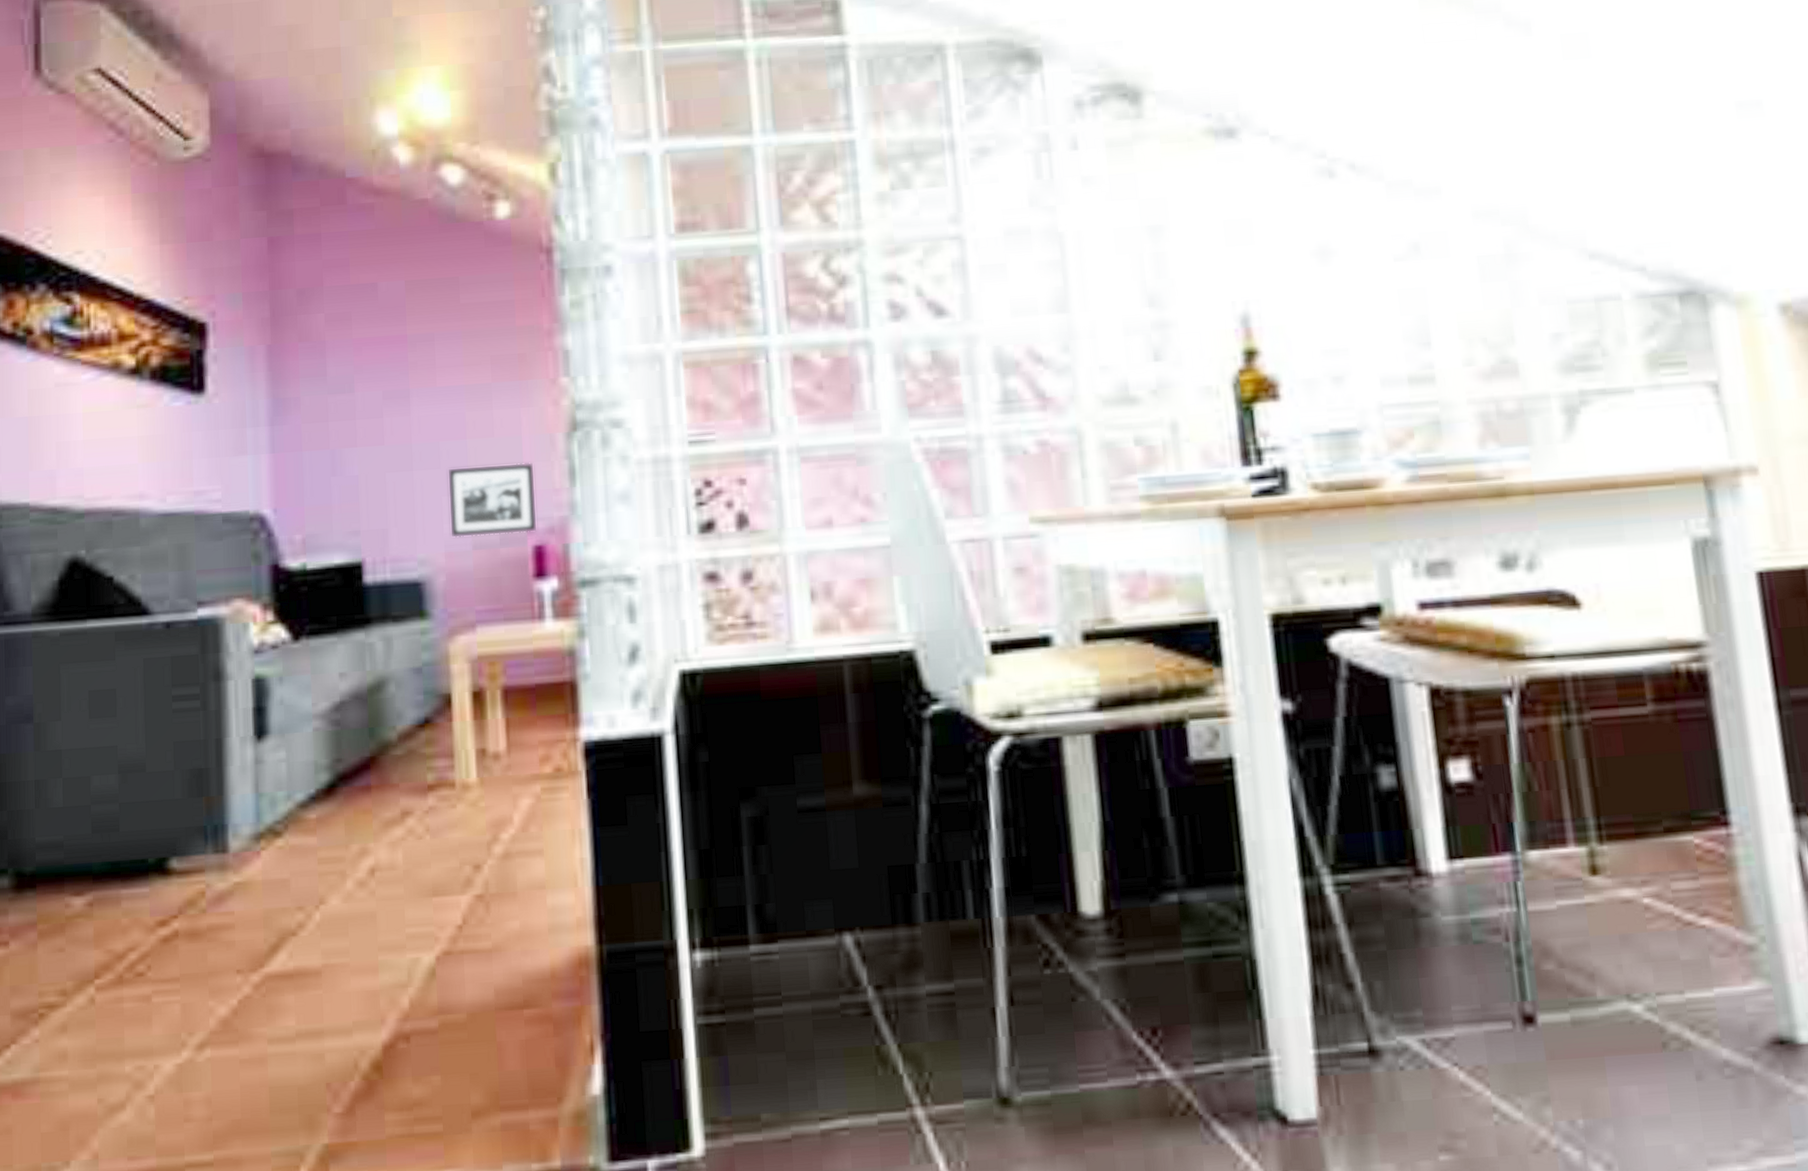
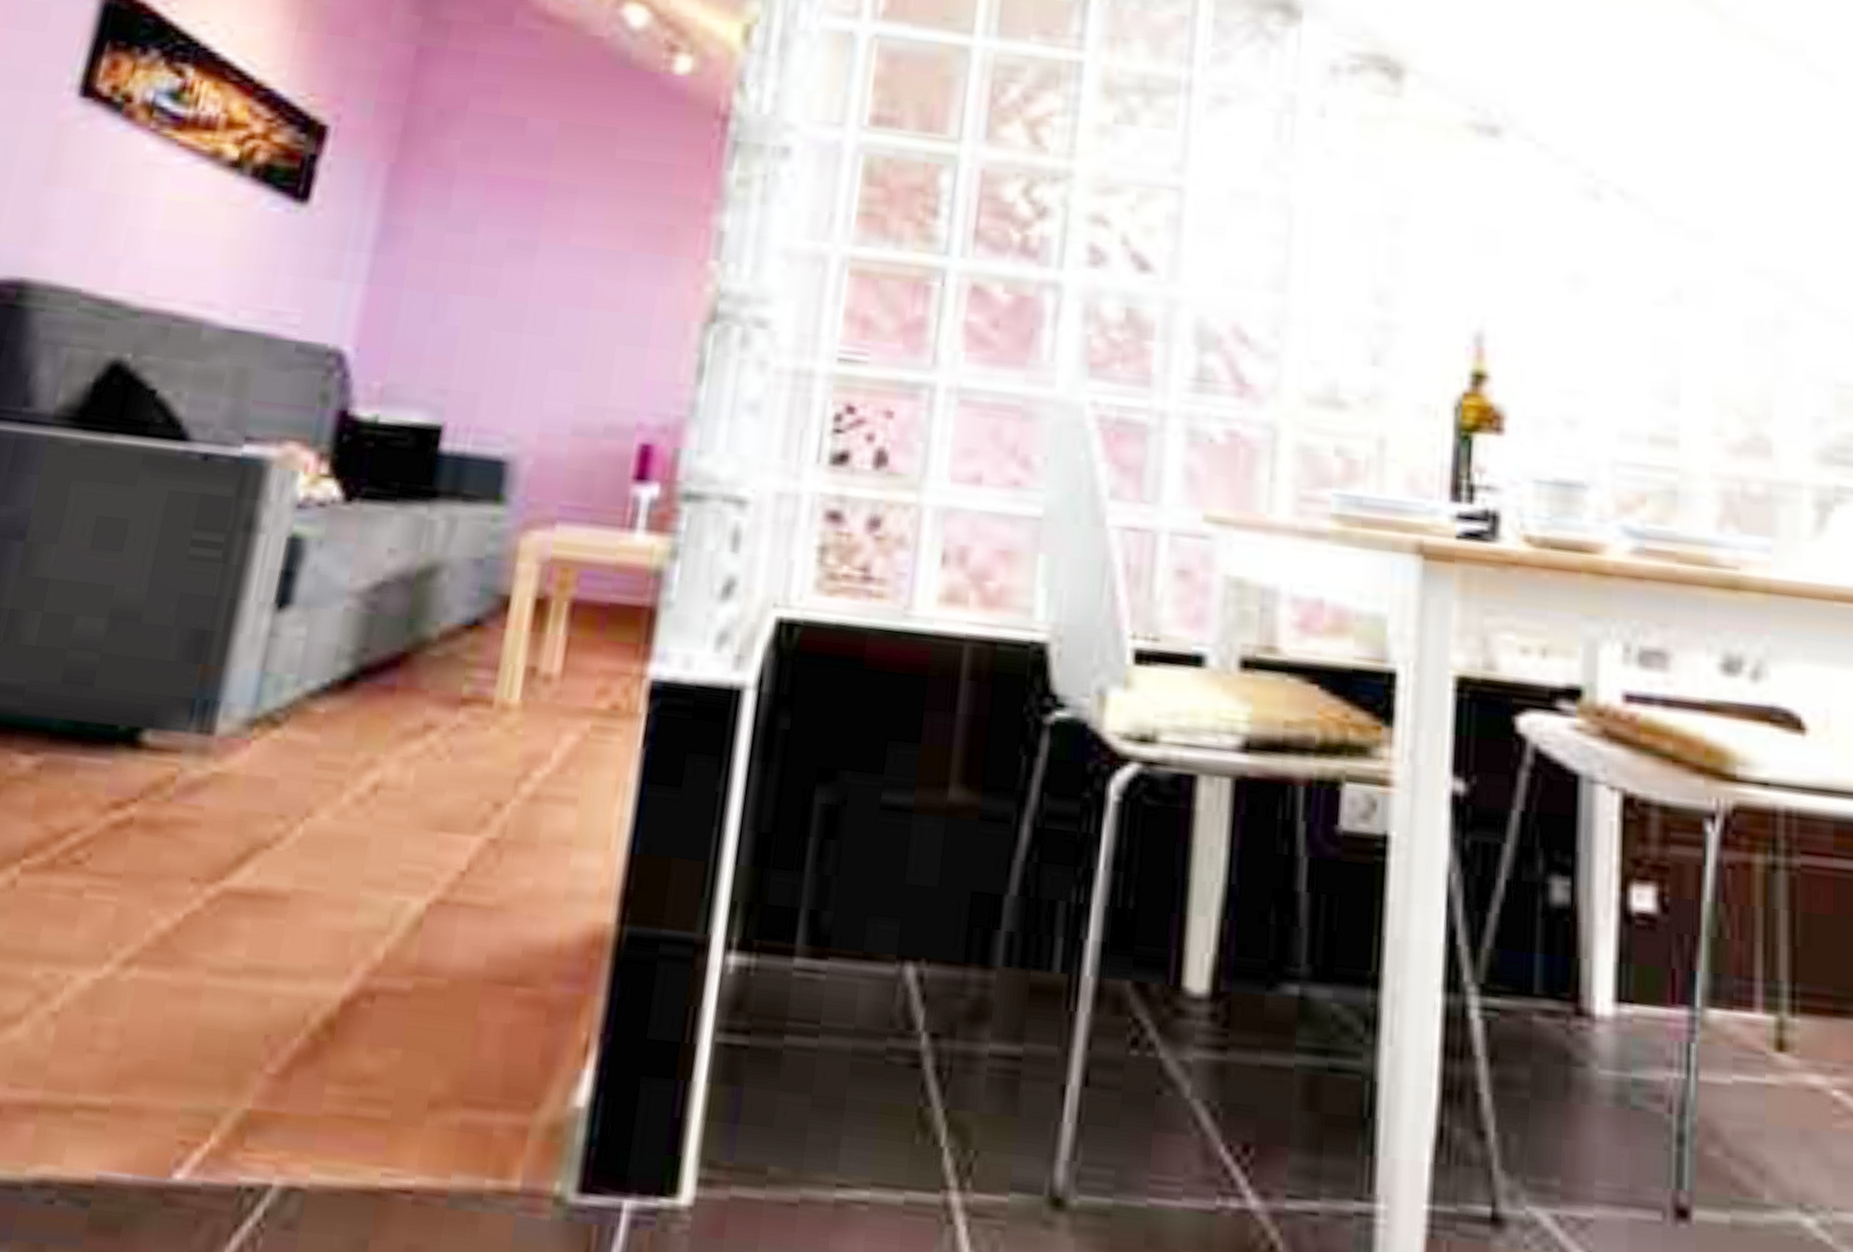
picture frame: present [447,462,537,537] -> none [549,337,660,428]

